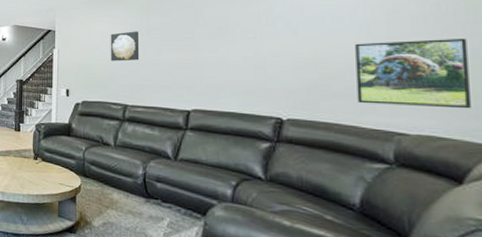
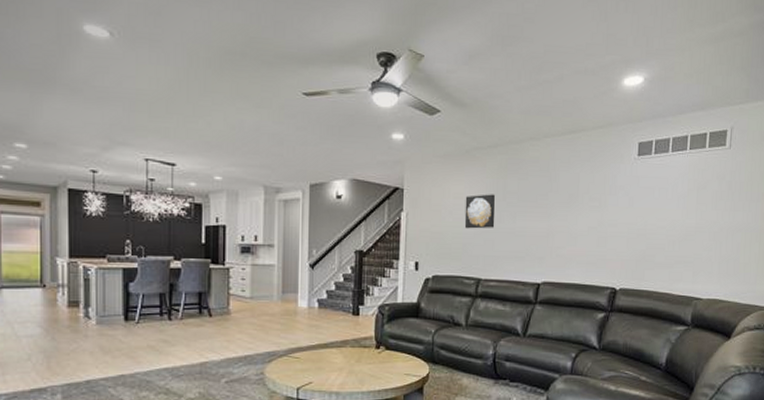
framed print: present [355,38,473,109] -> none [671,213,745,275]

